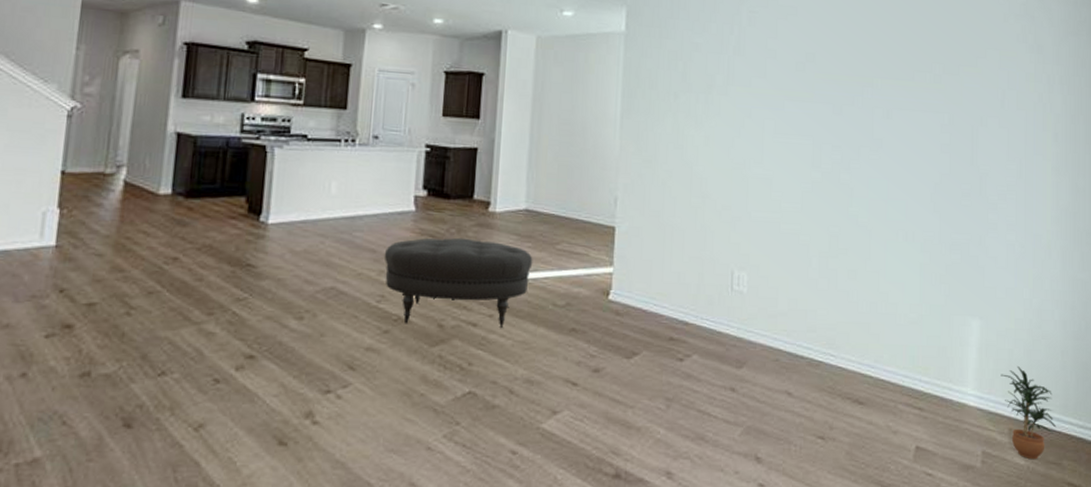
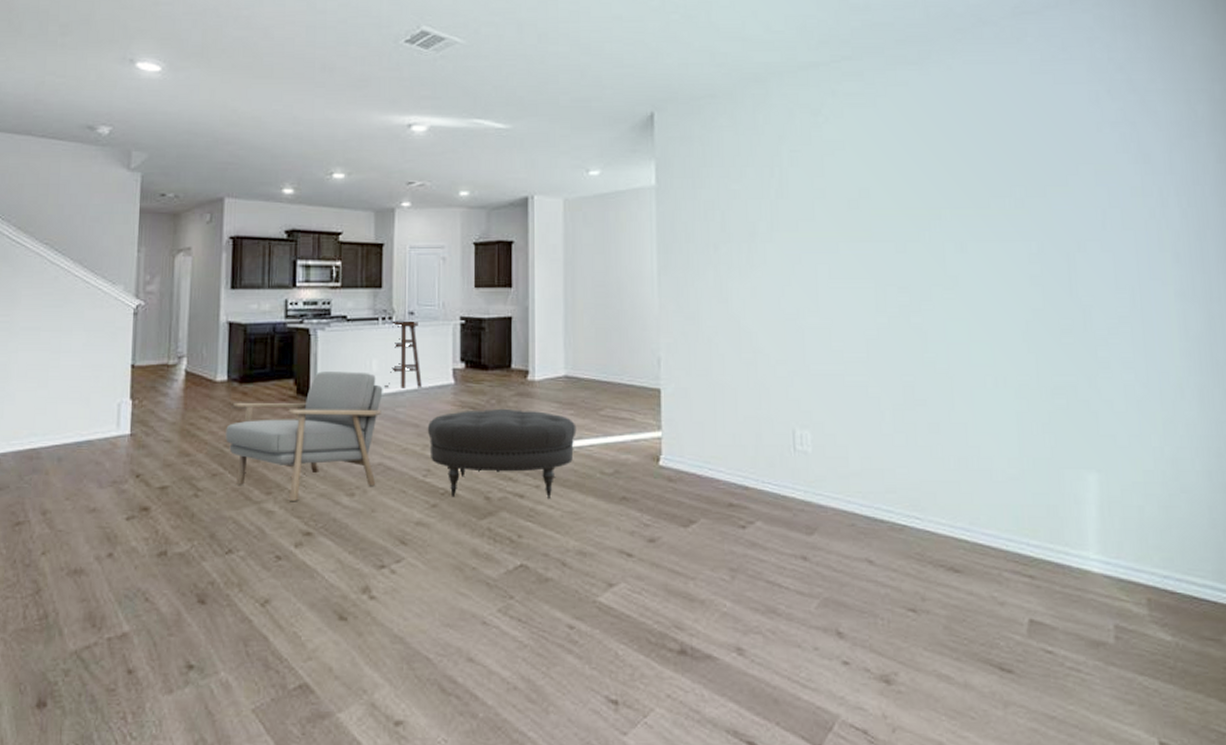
armchair: none [165,190,341,324] -> present [225,371,383,502]
bar stool: none [342,145,382,214] -> present [384,322,422,390]
potted plant: present [1000,365,1057,460] -> none [1130,525,1211,635]

